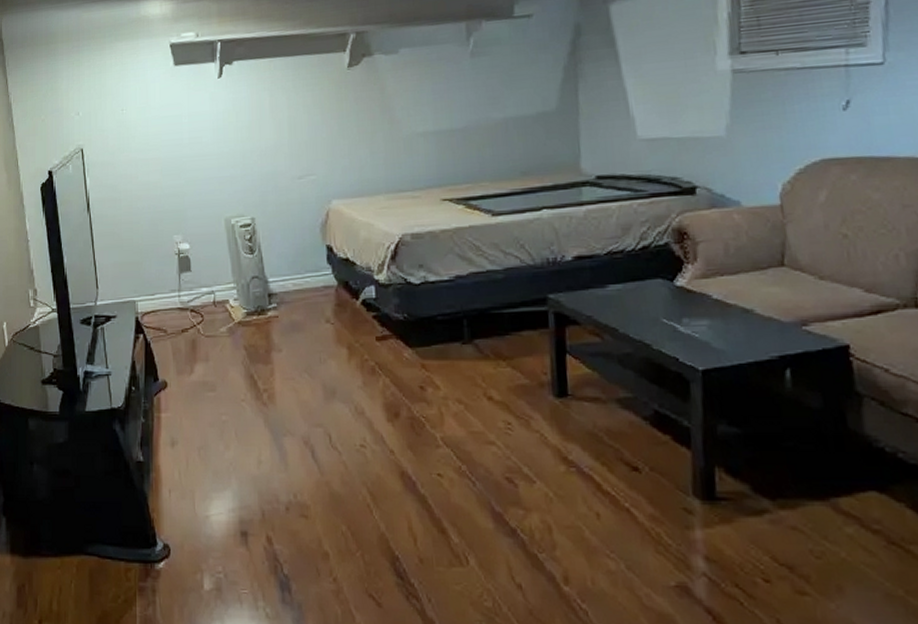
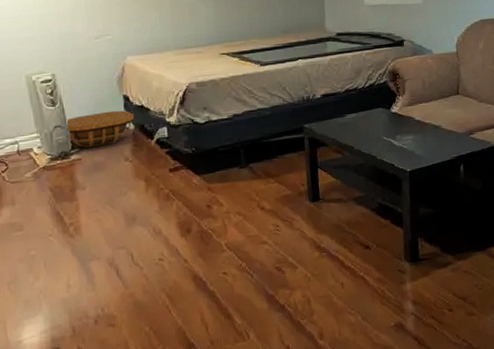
basket: none [263,262,338,304] -> present [65,110,135,148]

